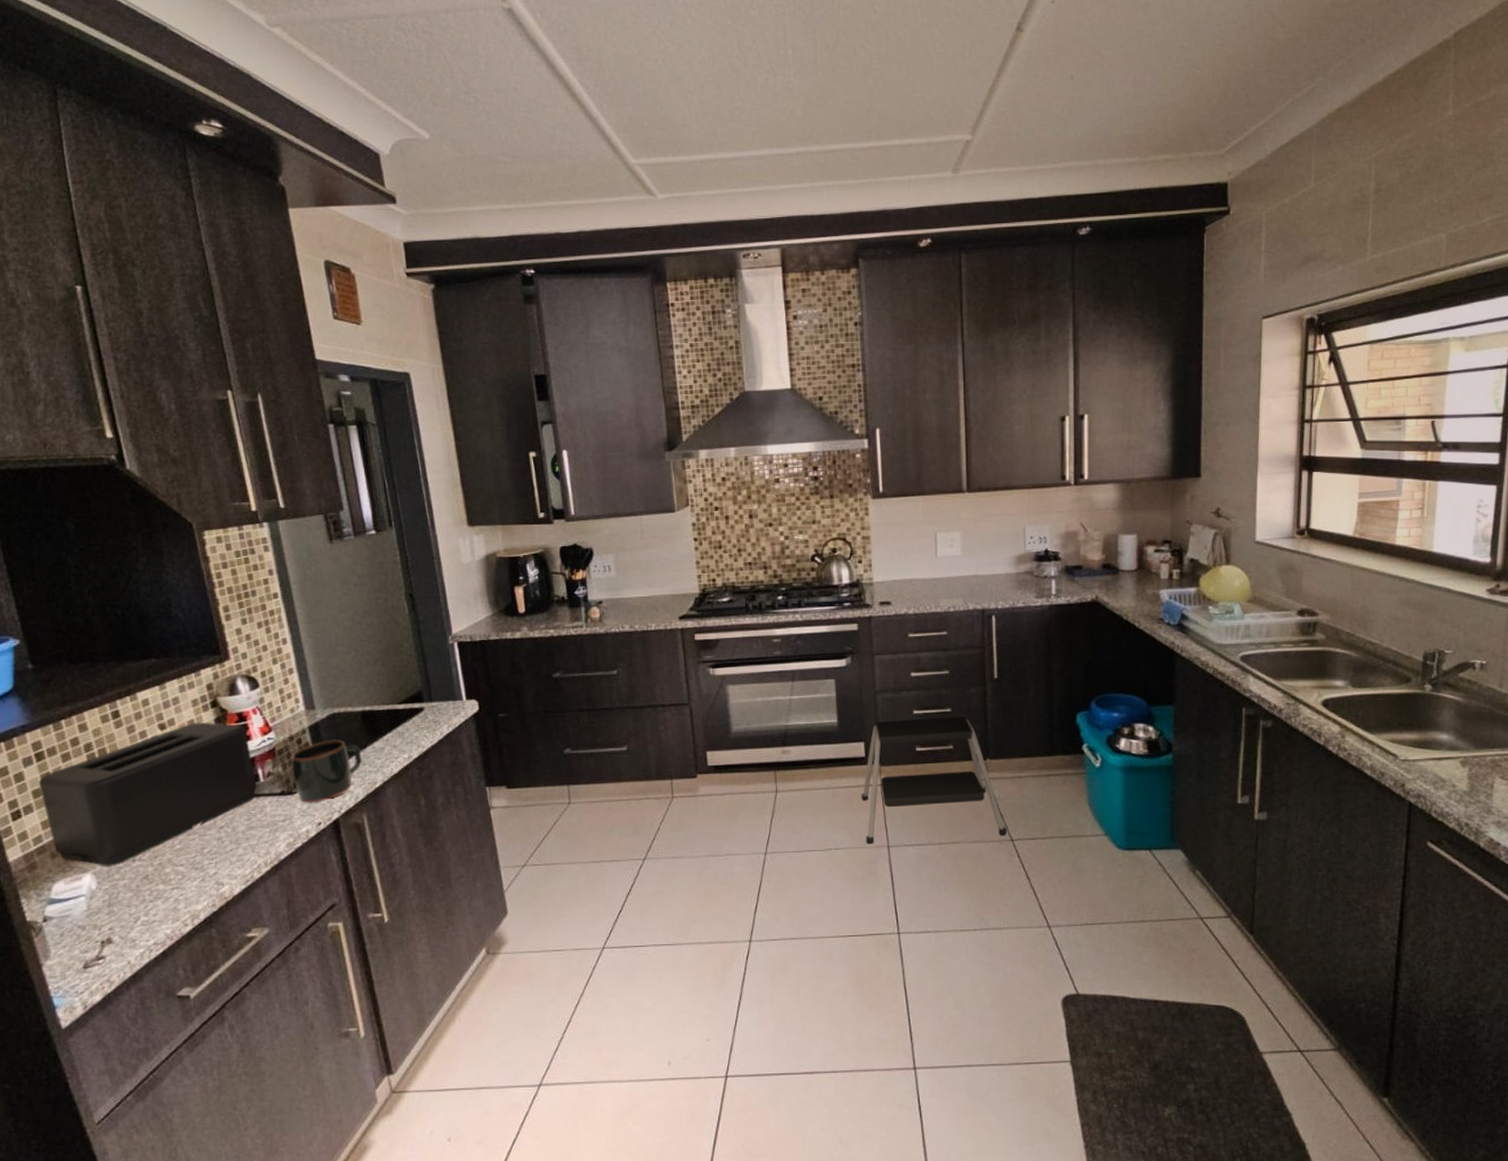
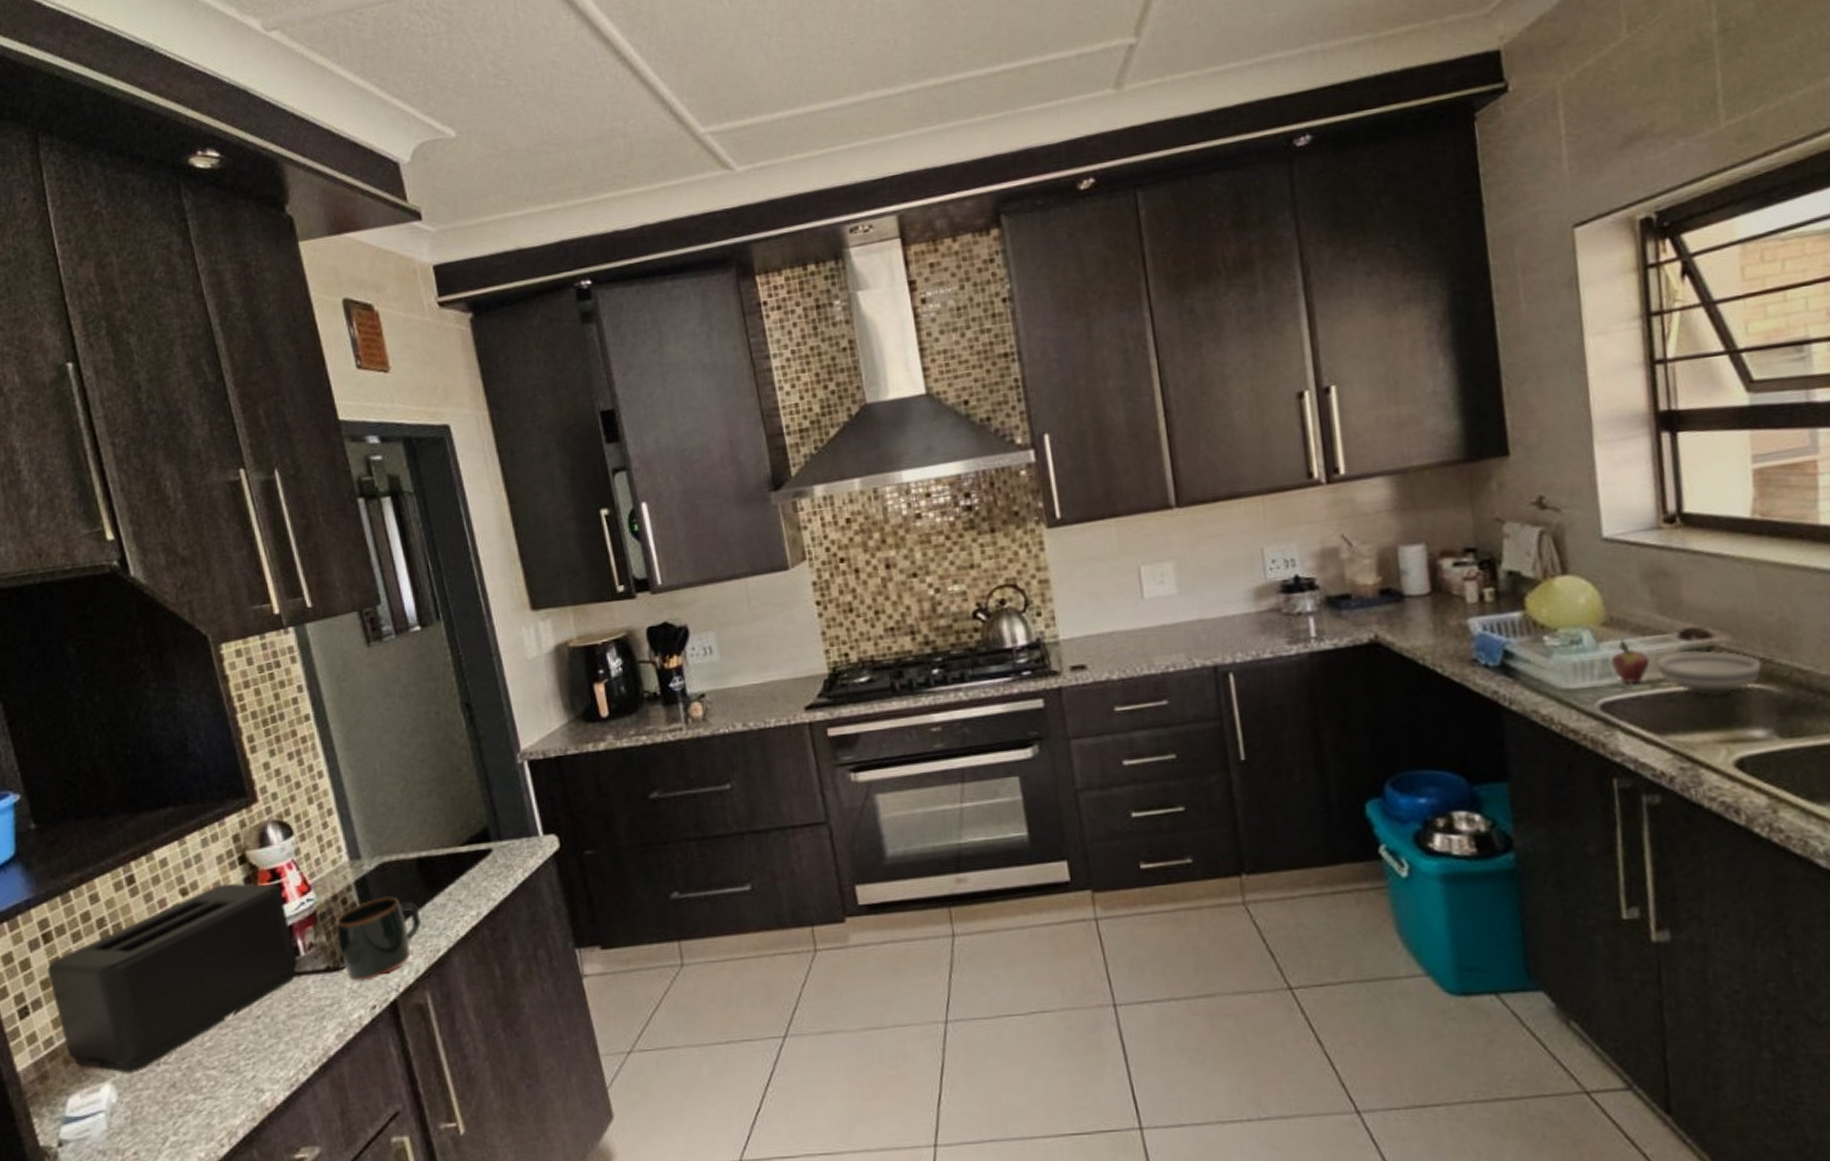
step stool: present [861,716,1007,845] -> none [1069,816,1282,1004]
fruit: none [1251,612,1276,644] -> present [1610,638,1651,683]
bowl: none [1280,624,1347,655] -> present [1657,650,1763,696]

